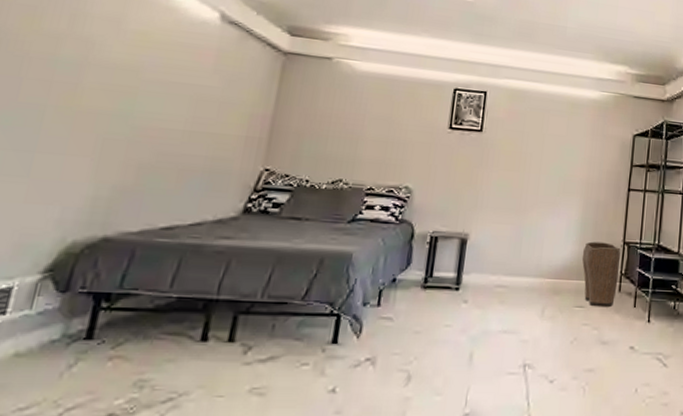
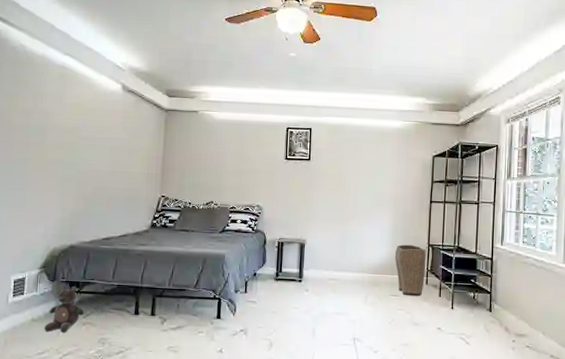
stuffed animal: none [35,298,115,373] -> present [44,285,85,332]

